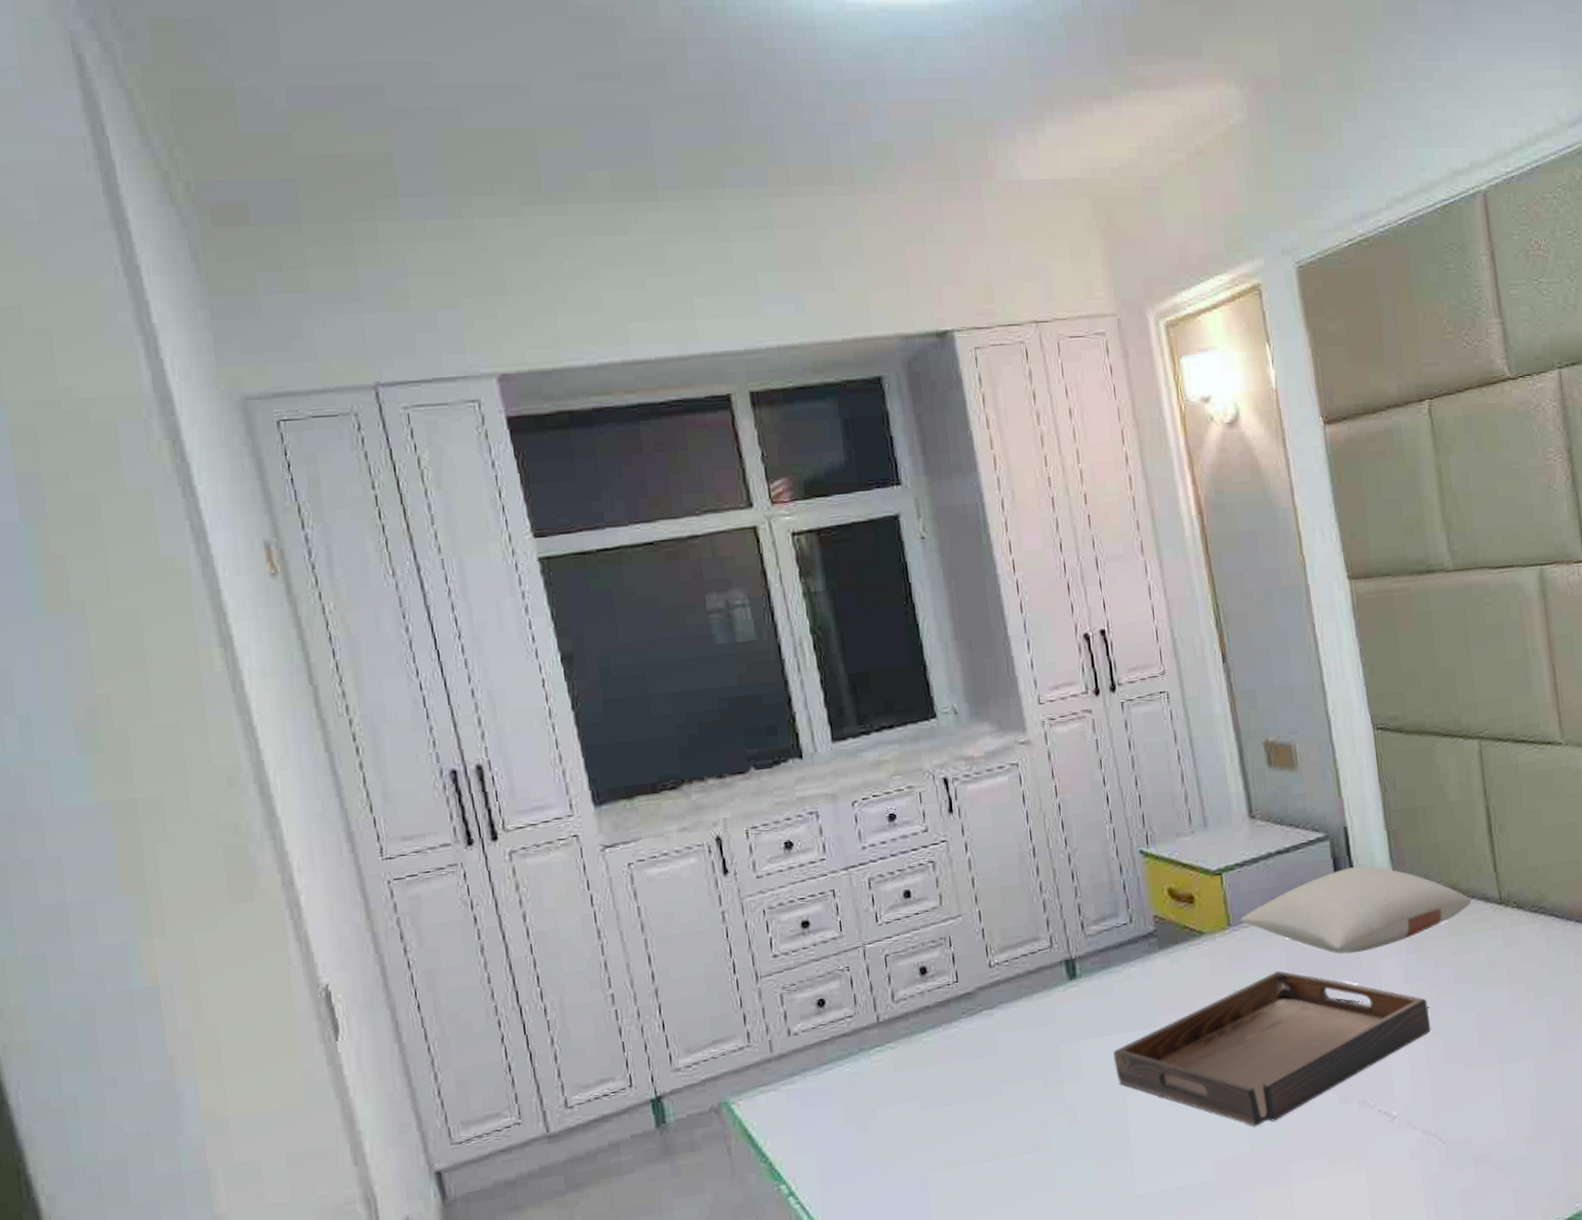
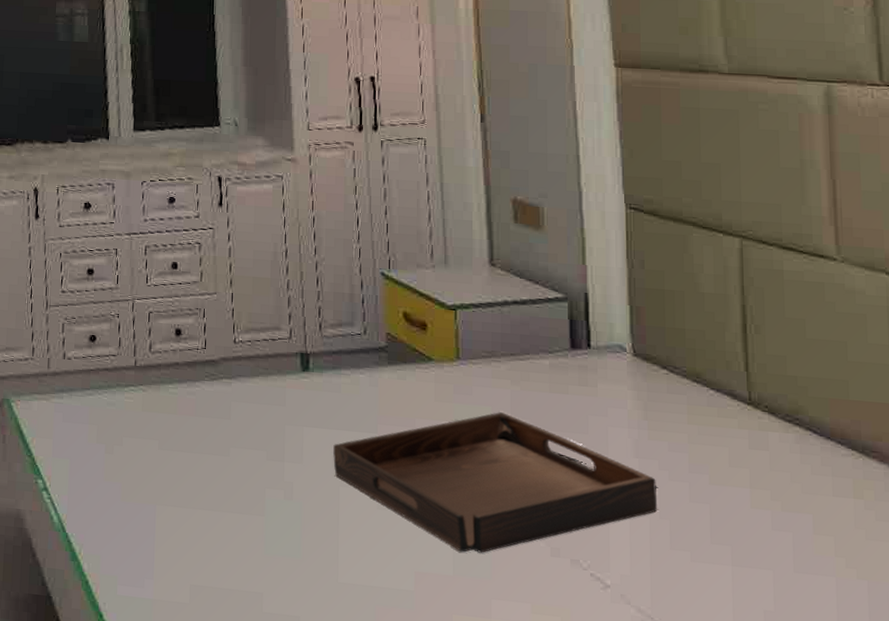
pillow: present [1241,865,1472,954] -> none [470,331,717,416]

